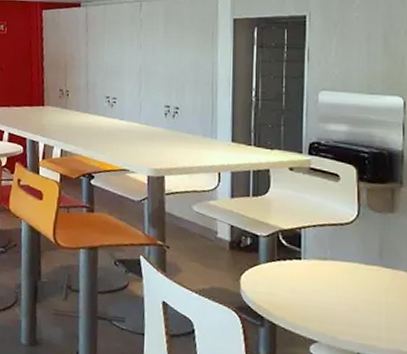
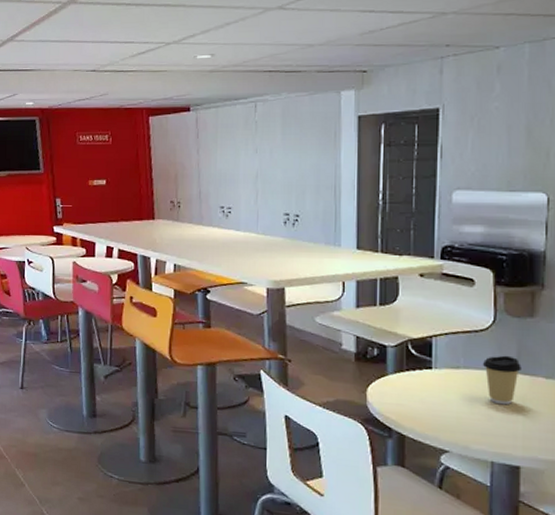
coffee cup: none [347,248,384,297] -> present [482,355,521,405]

